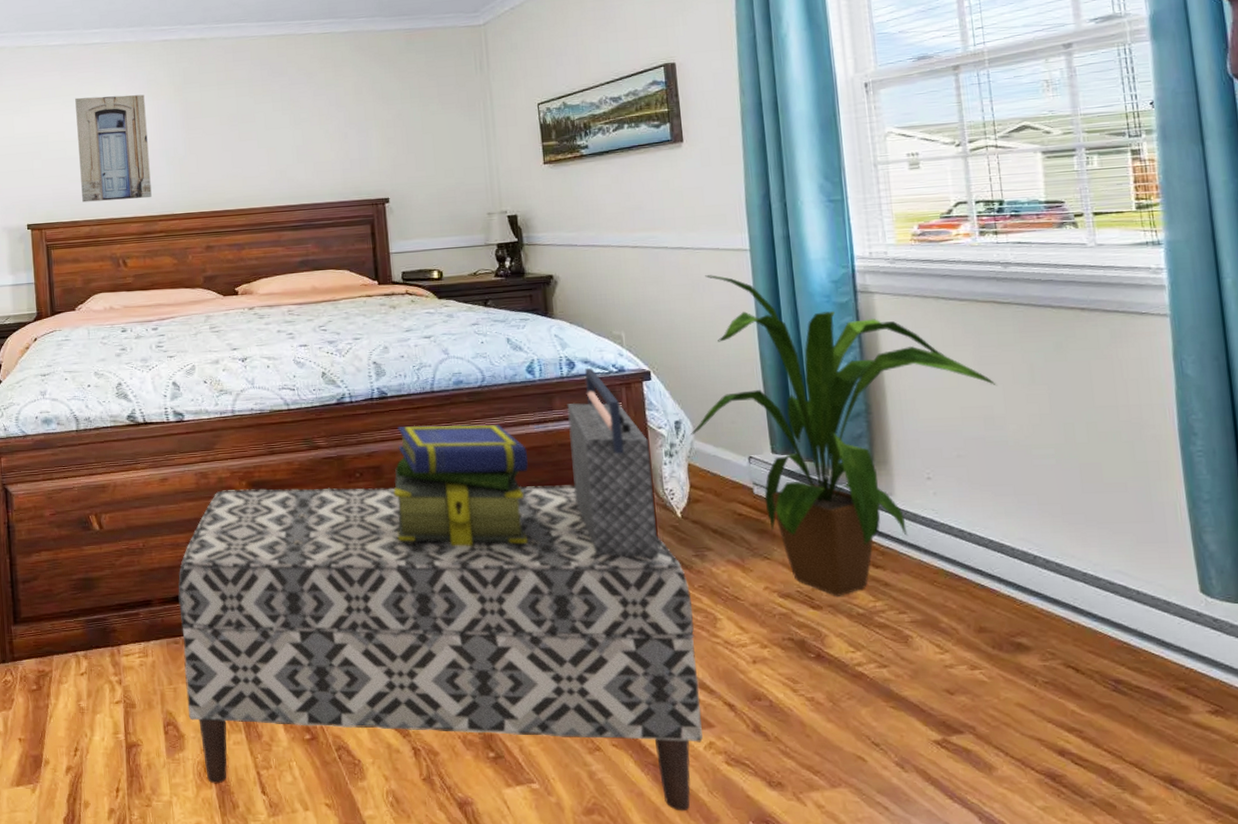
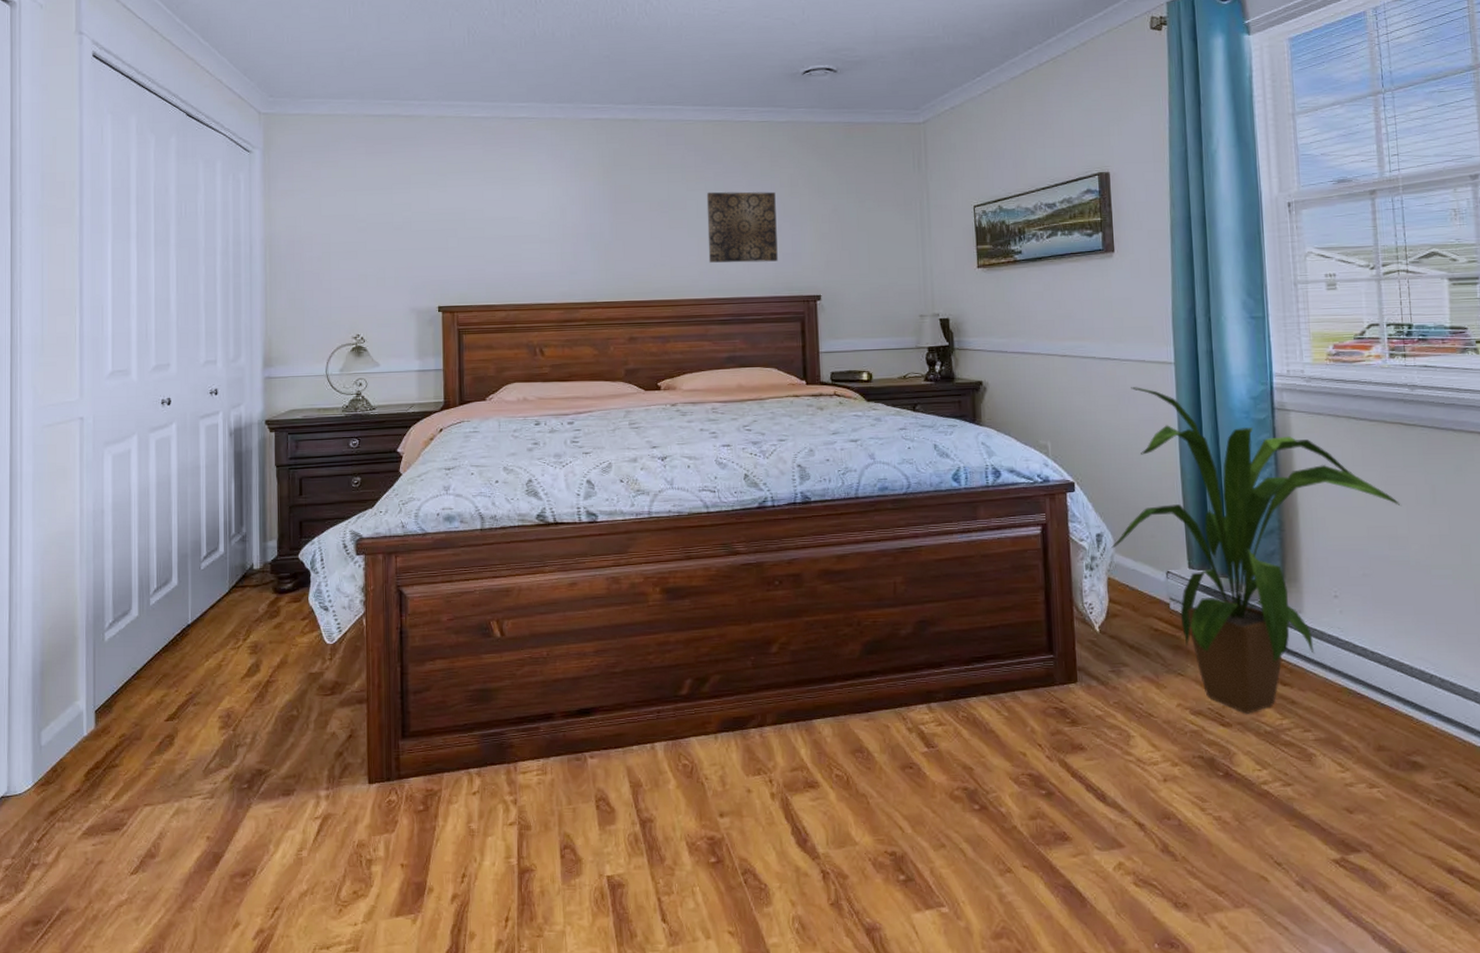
wall art: present [75,94,152,203] -> none [497,174,574,286]
bench: present [178,485,703,812] -> none [582,595,1112,935]
wall art: none [273,100,346,172] -> present [706,191,778,263]
stack of books: present [393,424,528,547] -> none [813,532,950,659]
handbag: present [567,368,659,558] -> none [991,478,1076,674]

